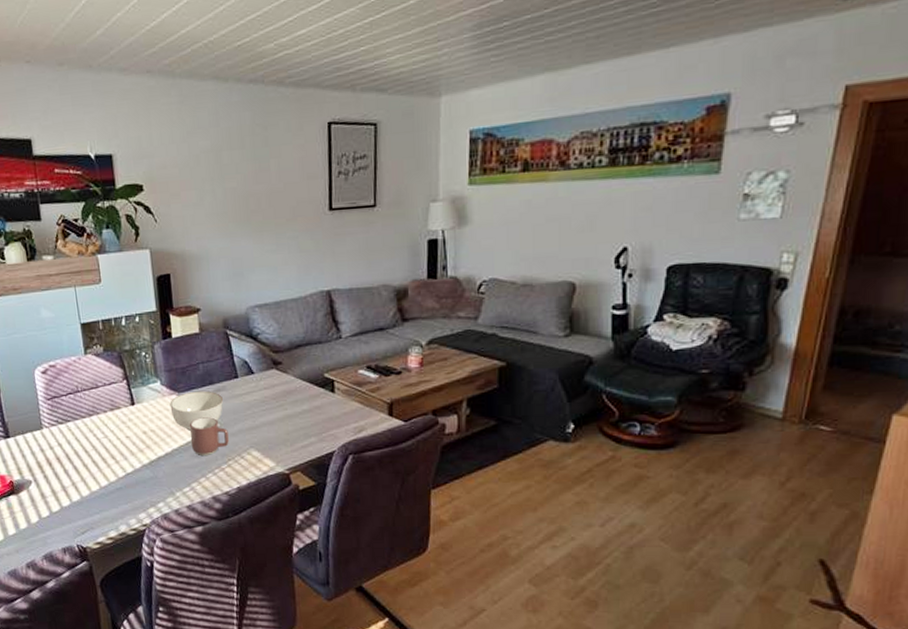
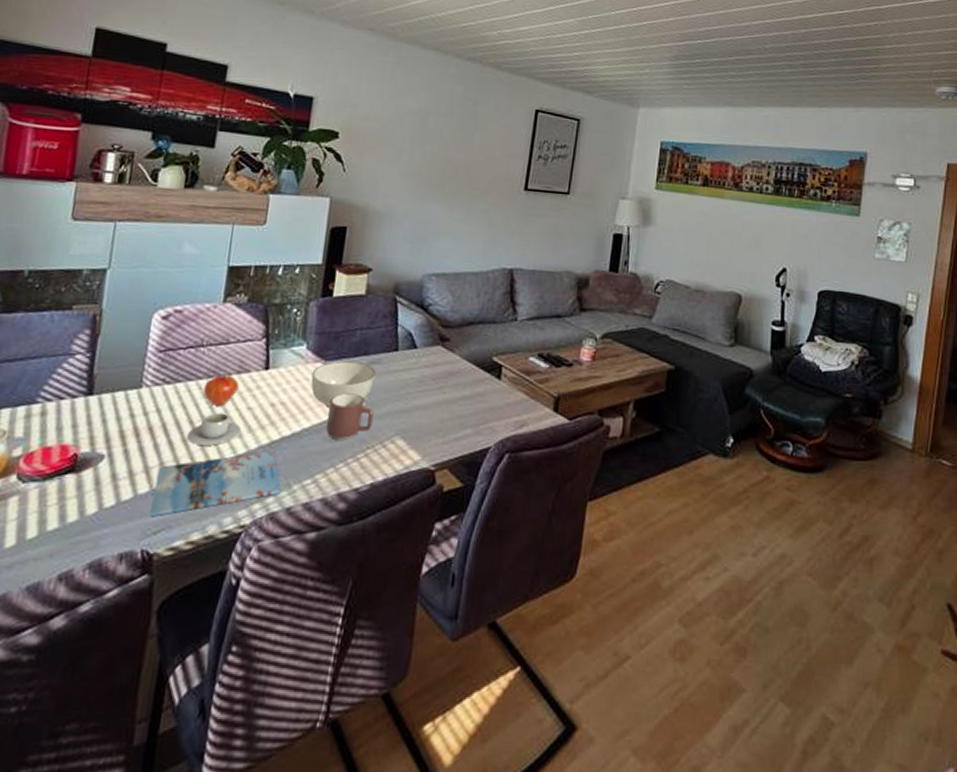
magazine: none [73,468,168,522] -> present [150,450,281,517]
teacup: none [85,442,126,468] -> present [186,412,242,446]
fruit: none [88,411,115,437] -> present [203,373,239,406]

